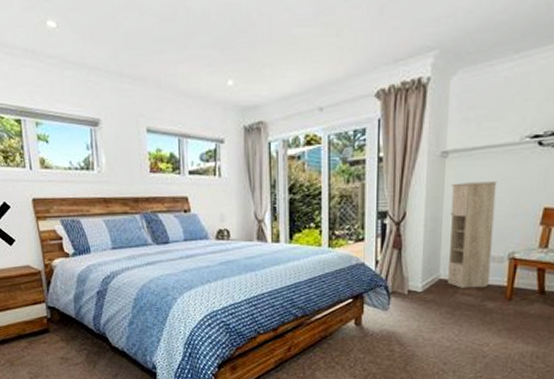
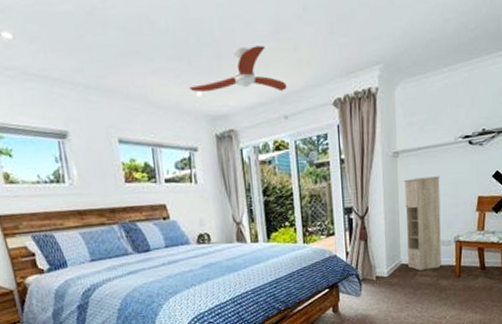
ceiling fan: none [221,30,324,81] -> present [189,45,287,92]

